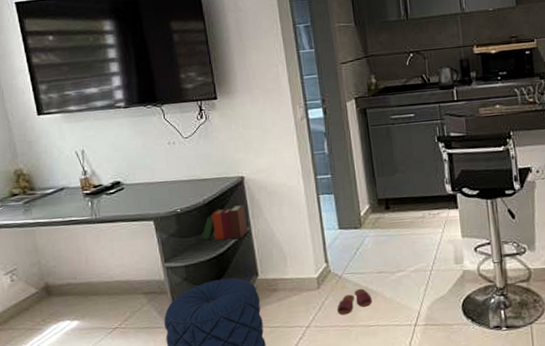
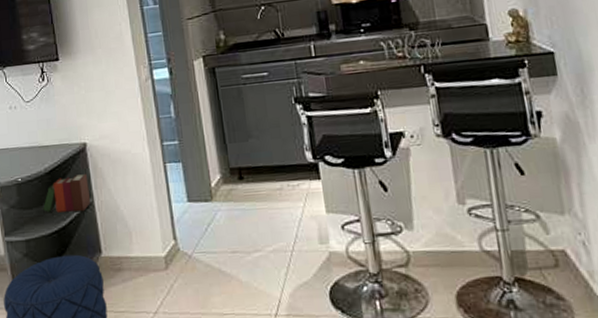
slippers: present [337,288,372,315] -> none [188,270,226,301]
kettle: present [436,65,459,90] -> none [291,17,317,46]

